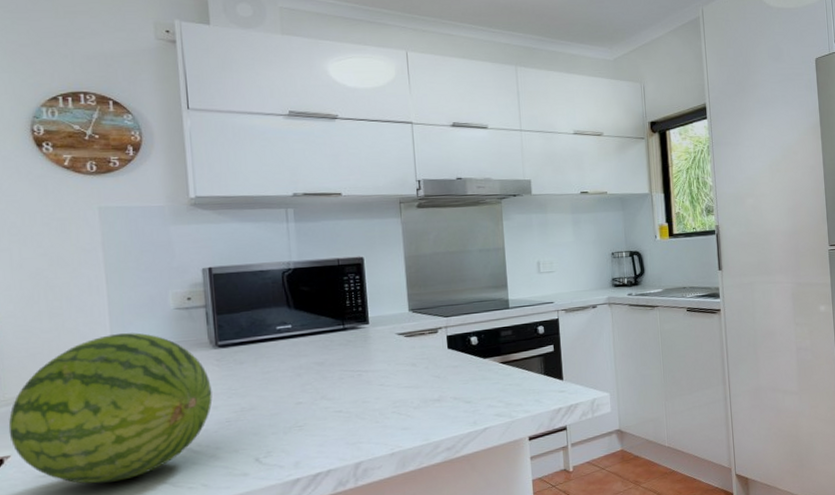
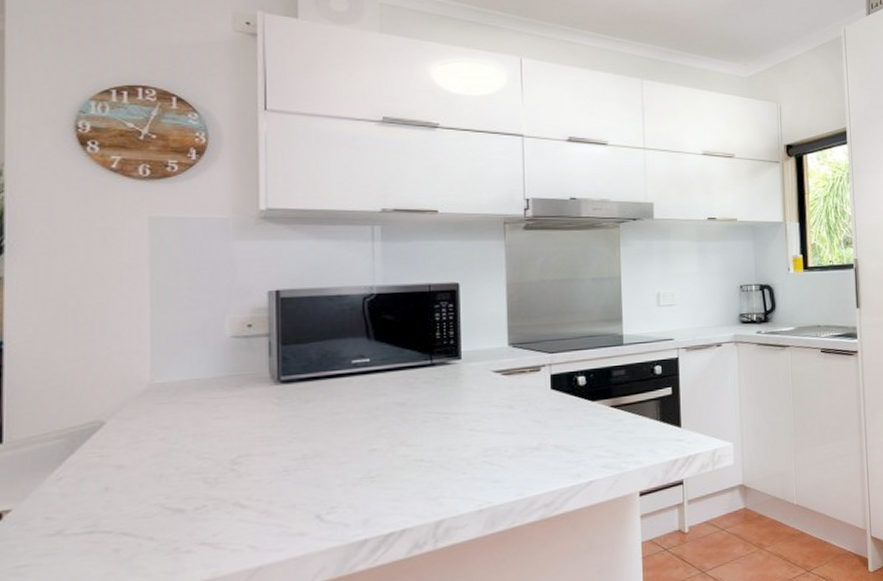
fruit: present [8,332,213,484] -> none [12,364,269,545]

